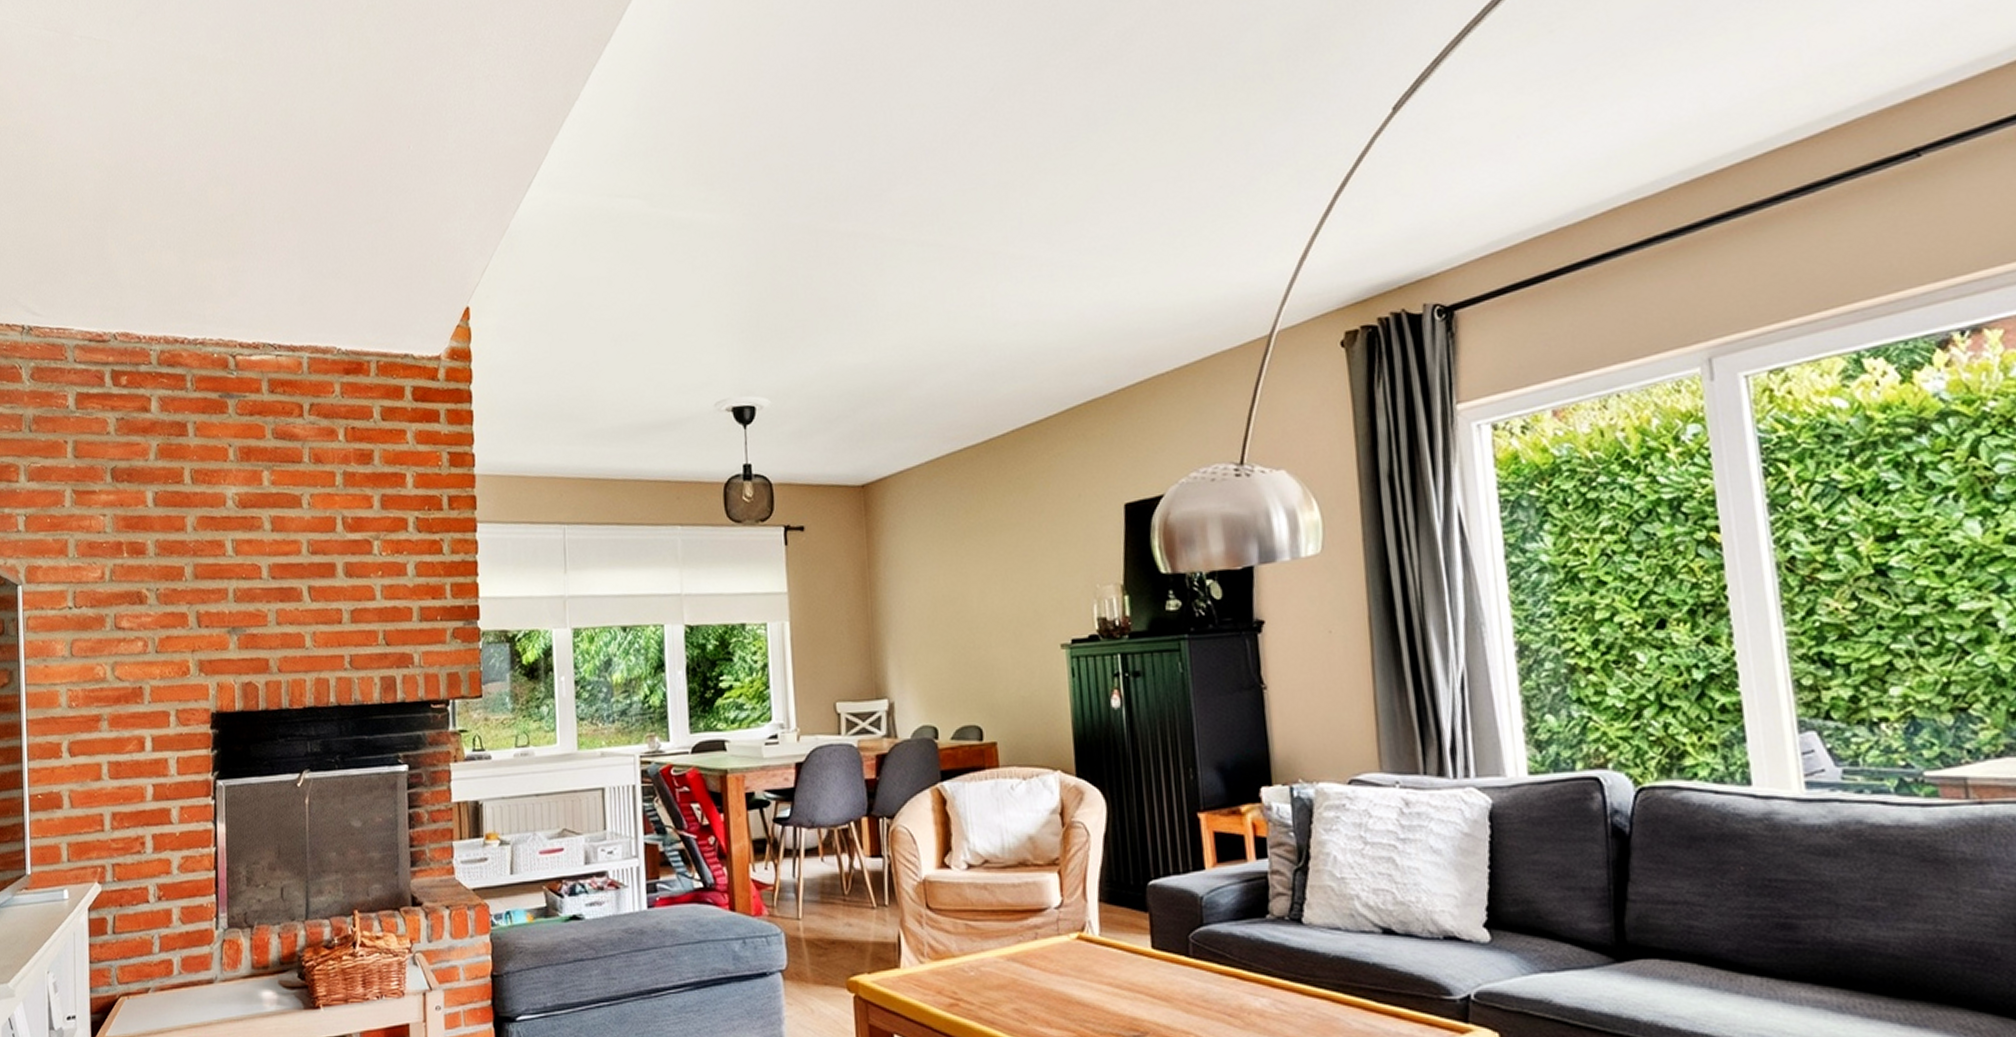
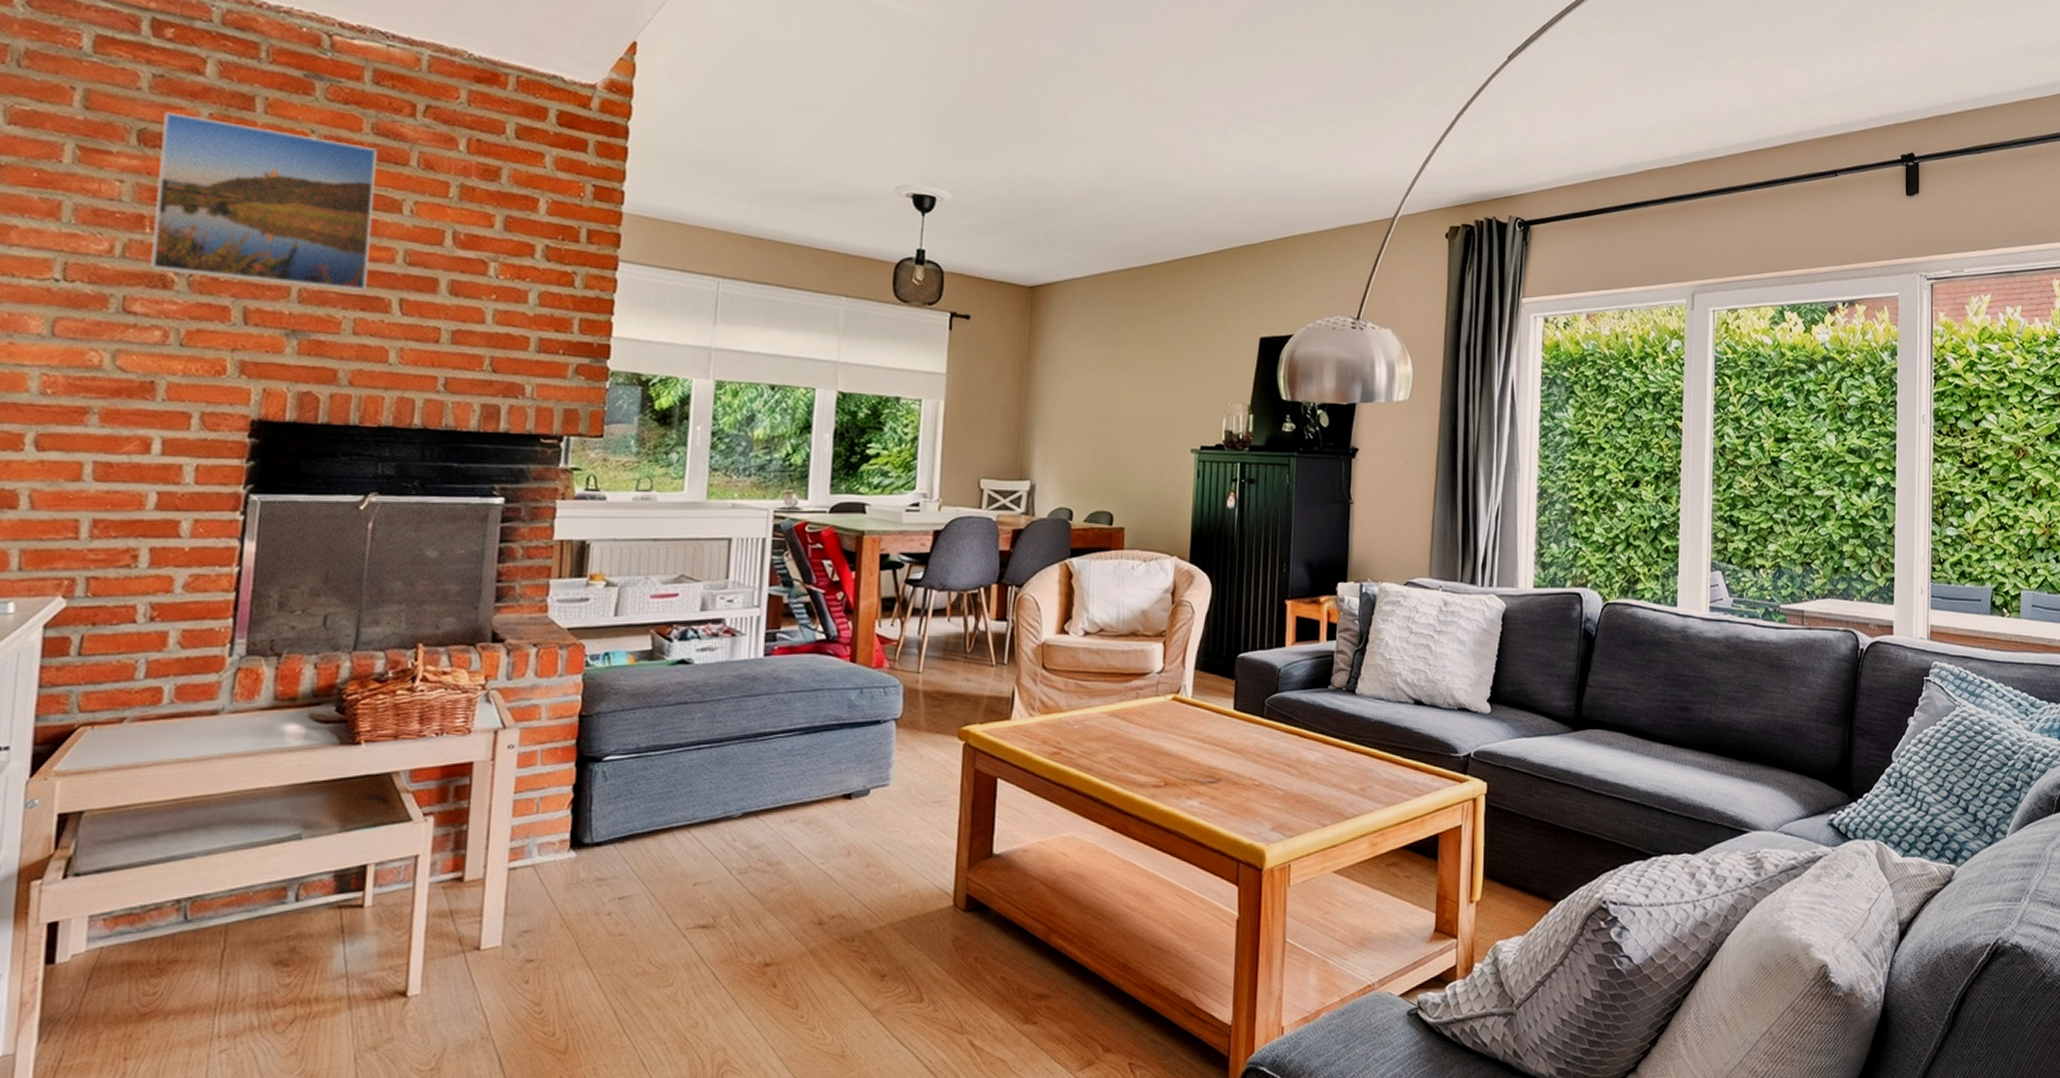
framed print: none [127,448,282,589] -> present [151,111,377,292]

